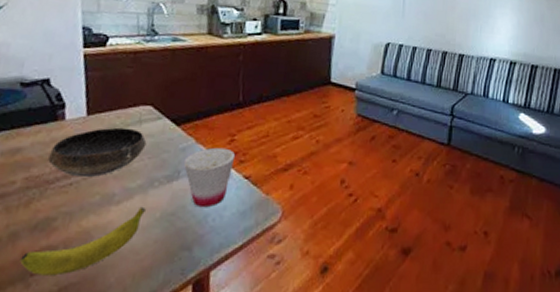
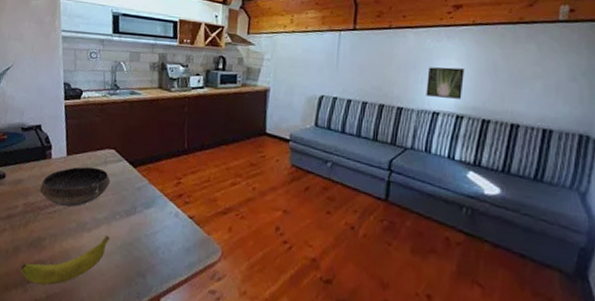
cup: present [183,147,236,208] -> none [139,188,182,242]
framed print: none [484,16,517,46] -> present [426,67,465,99]

